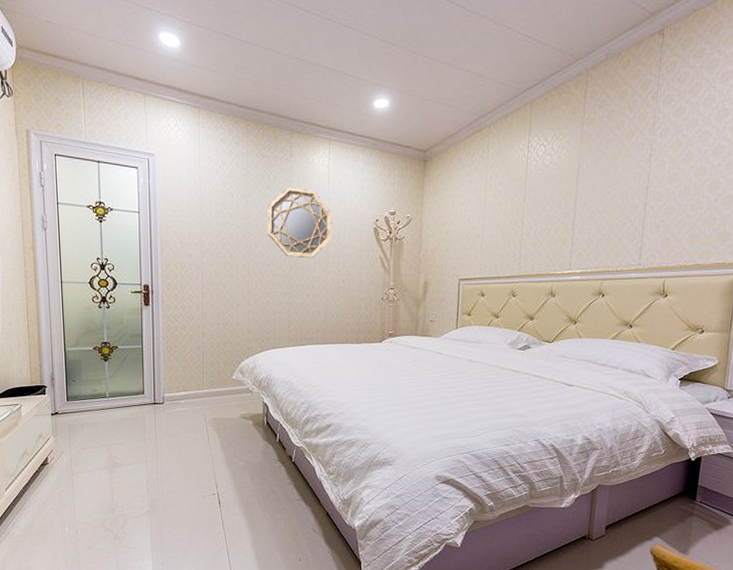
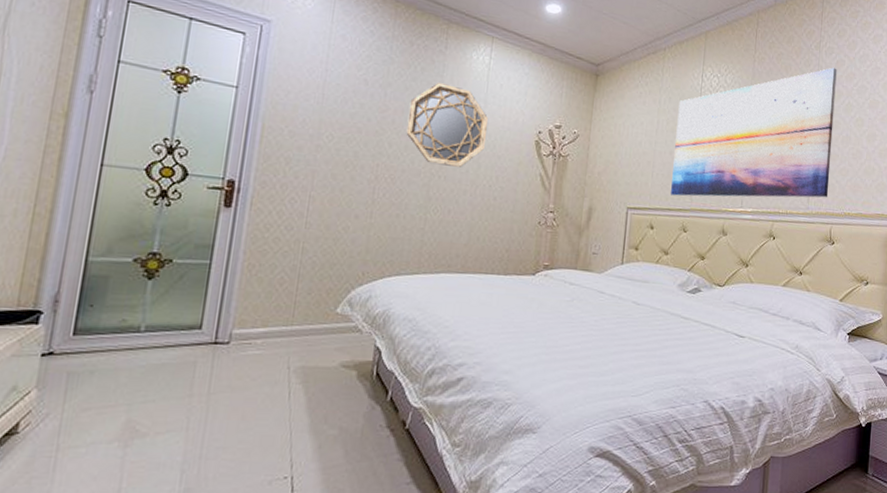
wall art: none [500,117,676,265] -> present [671,67,837,198]

